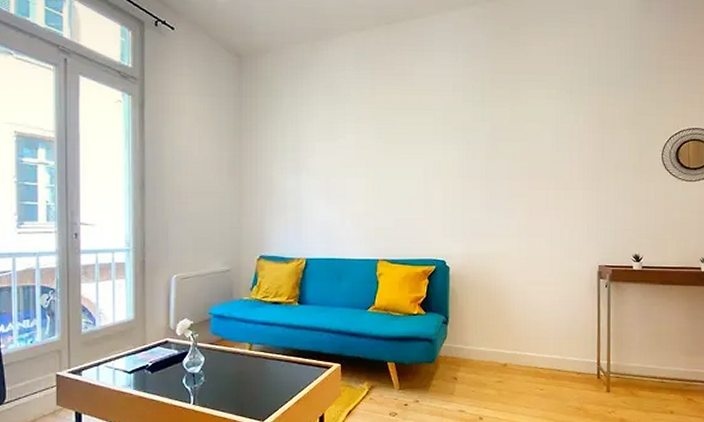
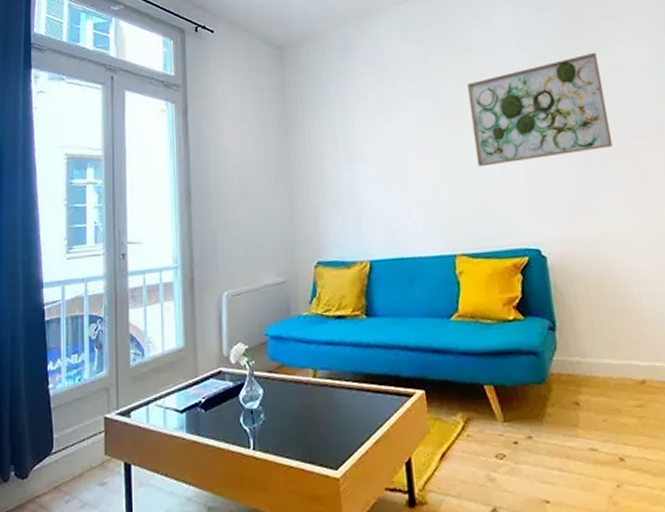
wall art: none [405,102,515,189] -> present [467,52,613,167]

